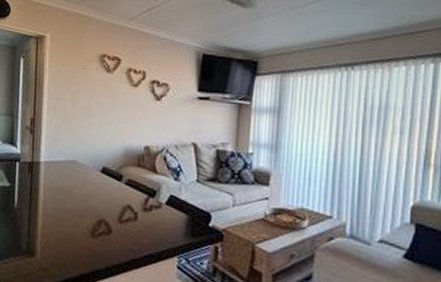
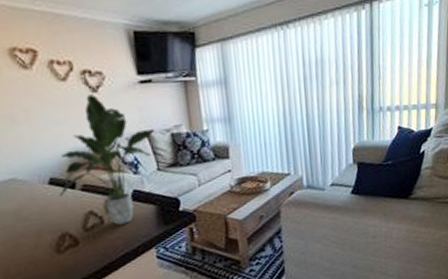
potted plant: none [106,101,203,226] -> present [59,94,156,225]

